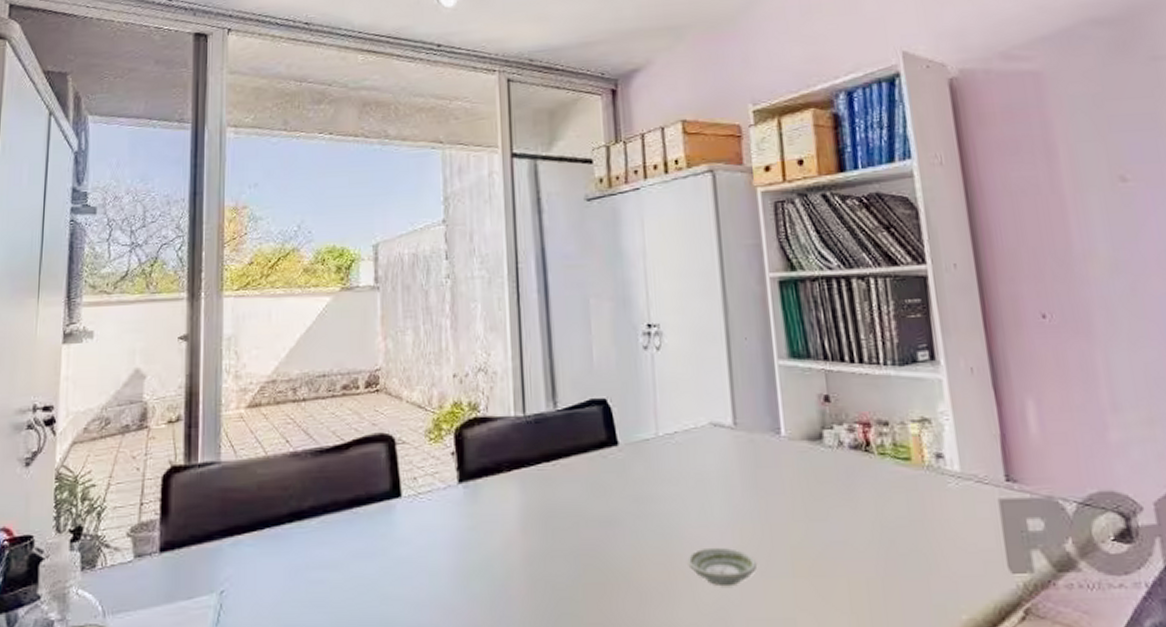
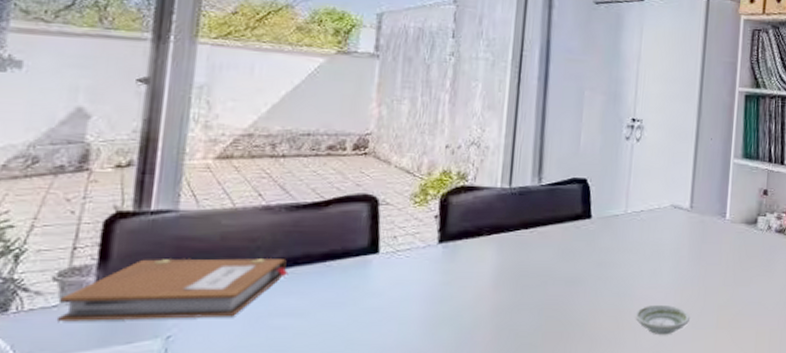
notebook: none [132,507,320,577] -> present [56,258,289,322]

